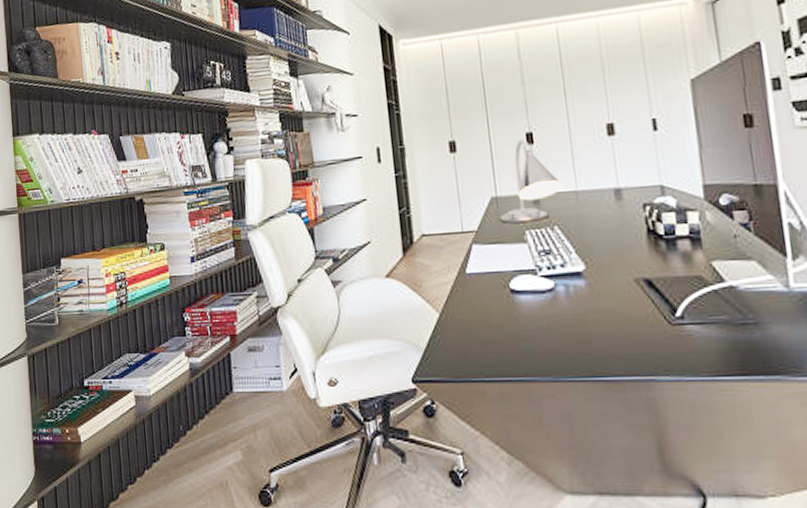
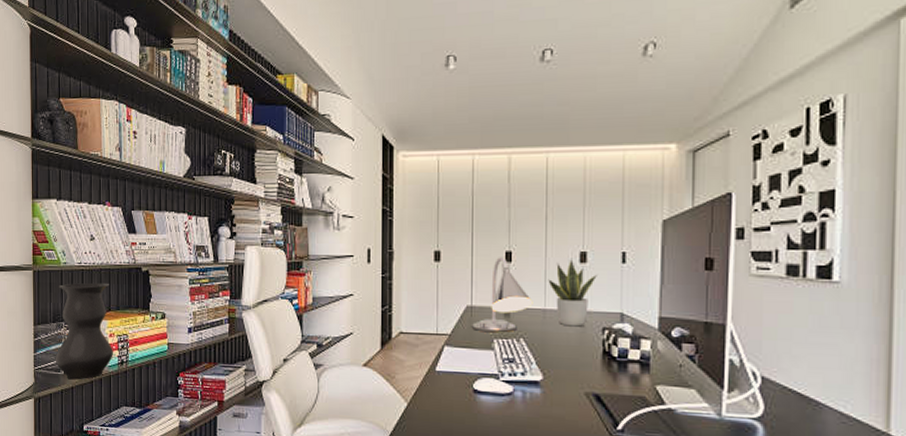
vase: none [47,218,111,330] -> present [55,282,113,380]
potted plant: none [576,131,629,207] -> present [548,258,597,327]

